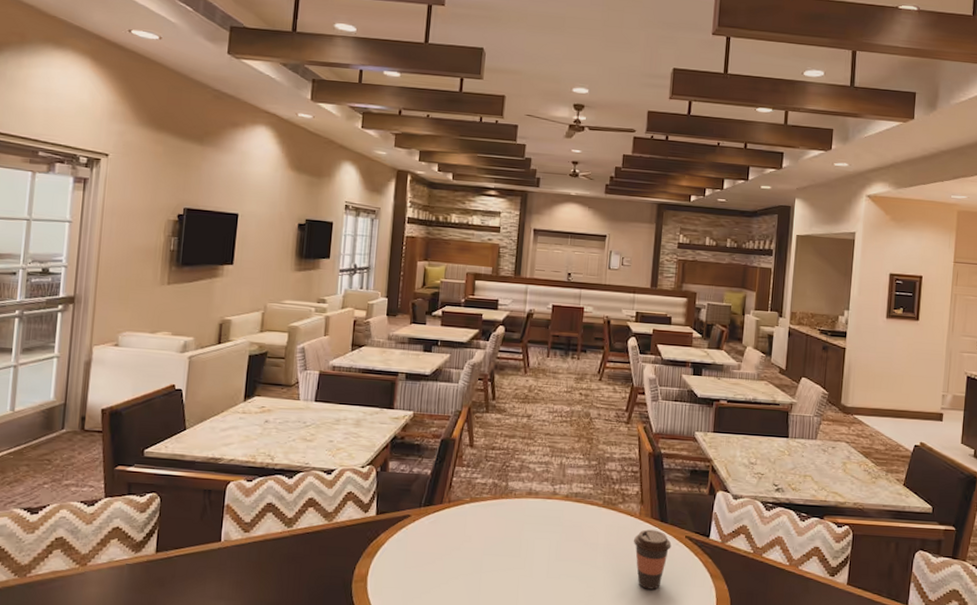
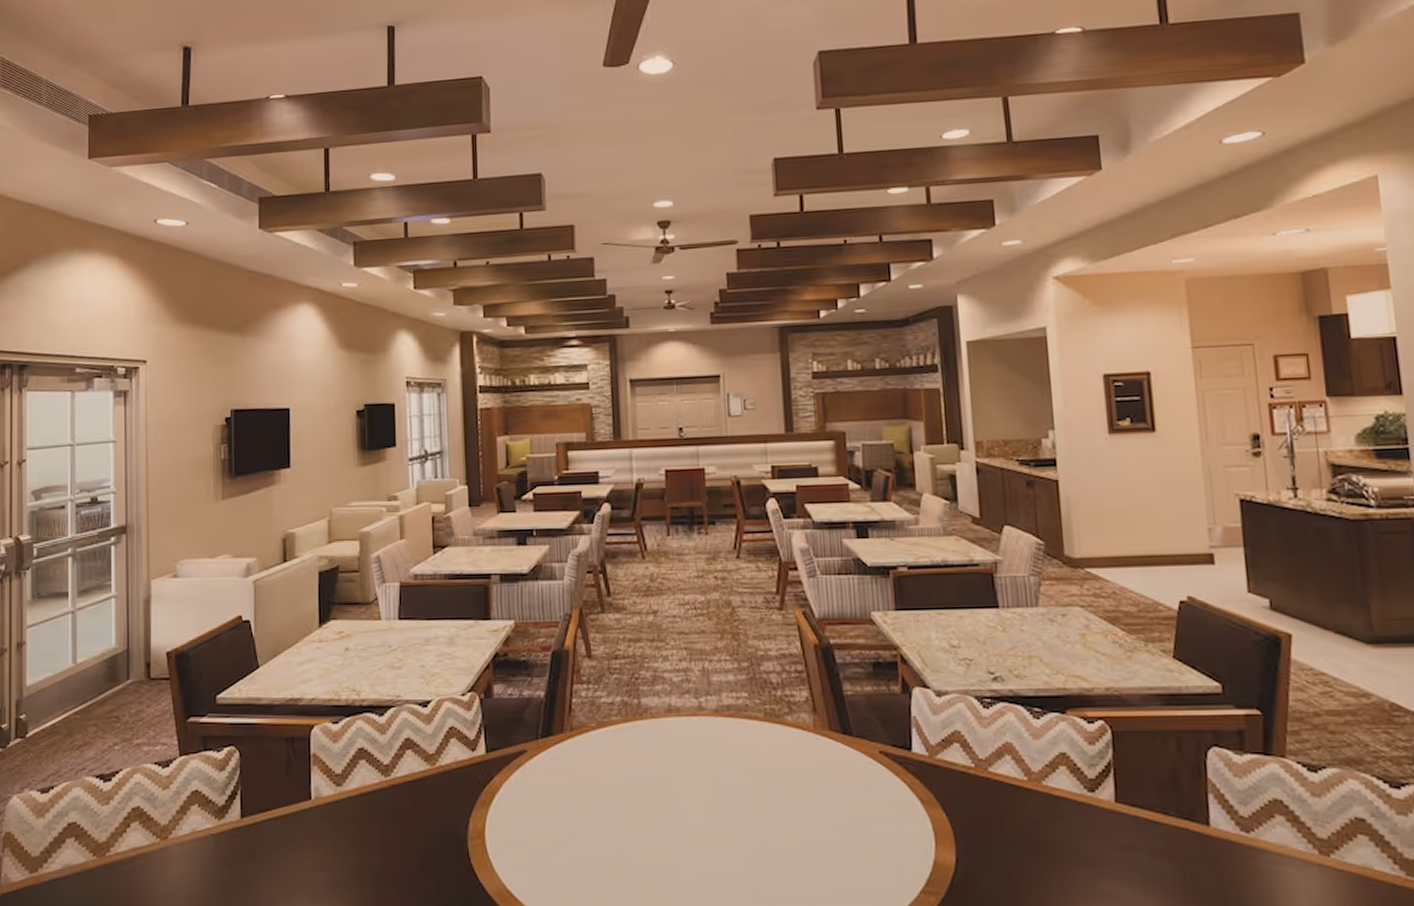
coffee cup: present [634,529,672,590] -> none [811,746,862,826]

